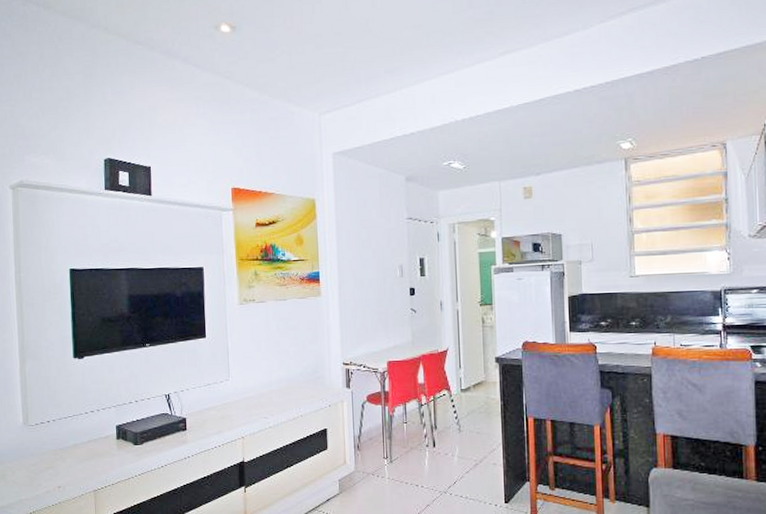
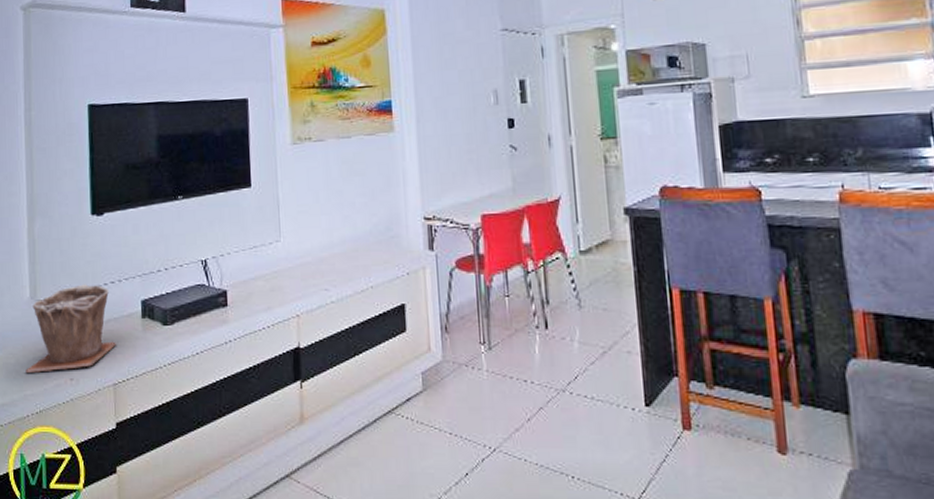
plant pot: none [20,413,96,482] -> present [25,284,116,373]

